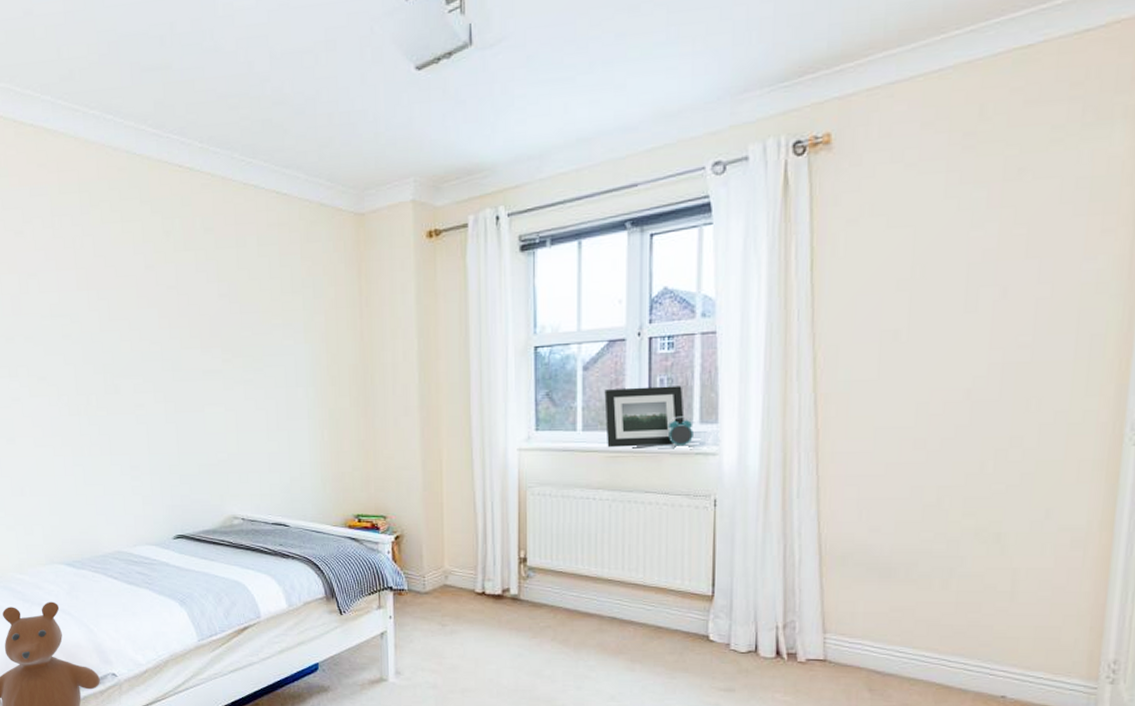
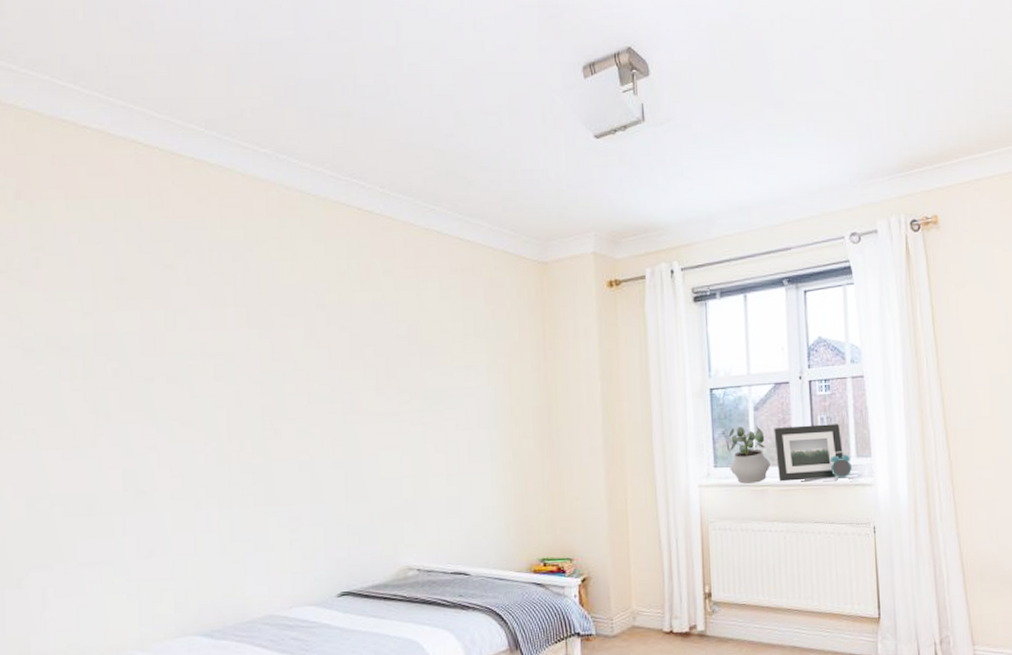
potted plant: none [550,387,598,449] -> present [726,426,770,484]

